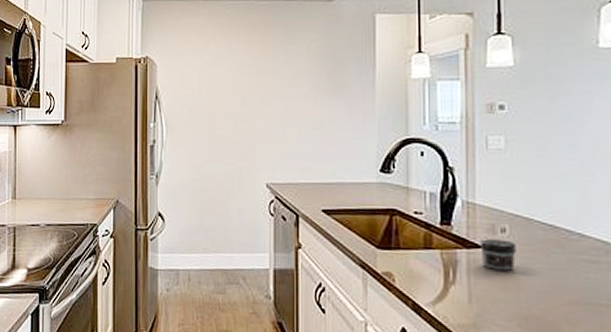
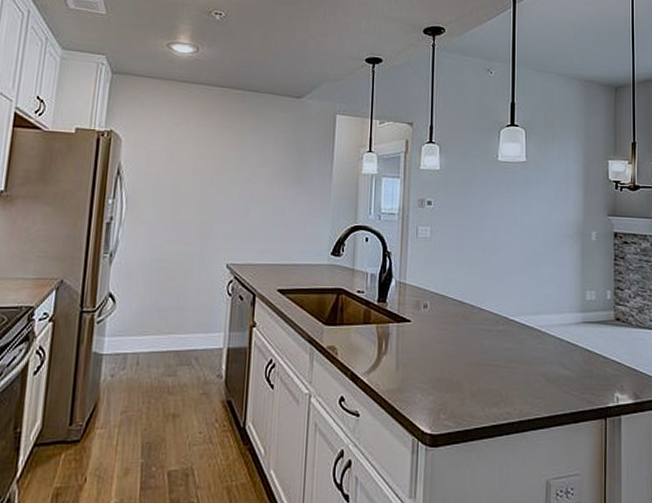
jar: present [480,239,518,271] -> none [408,314,435,340]

